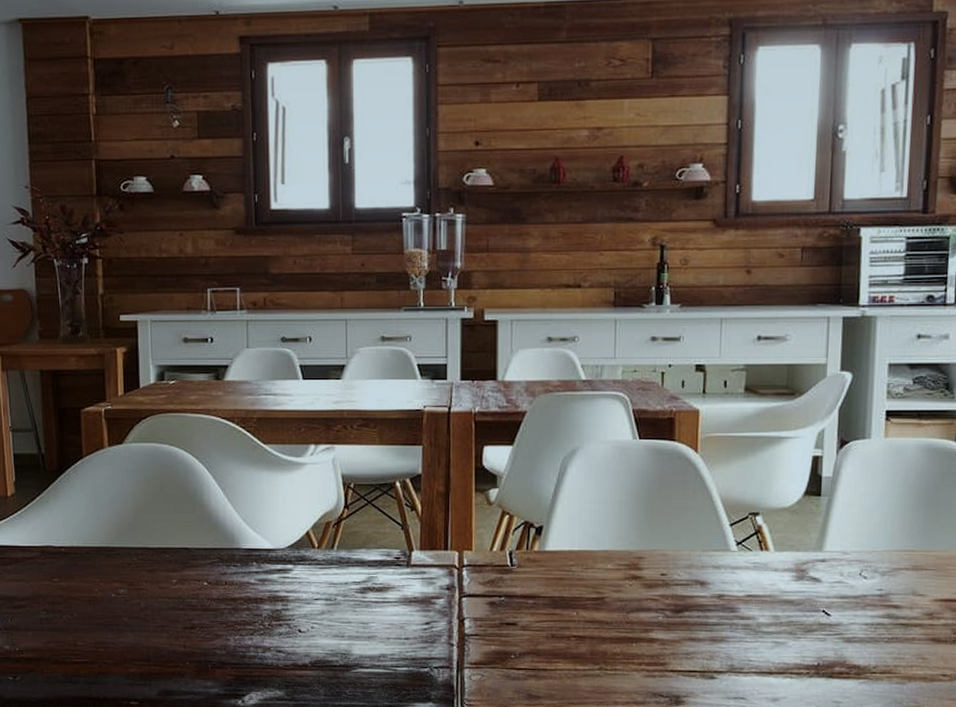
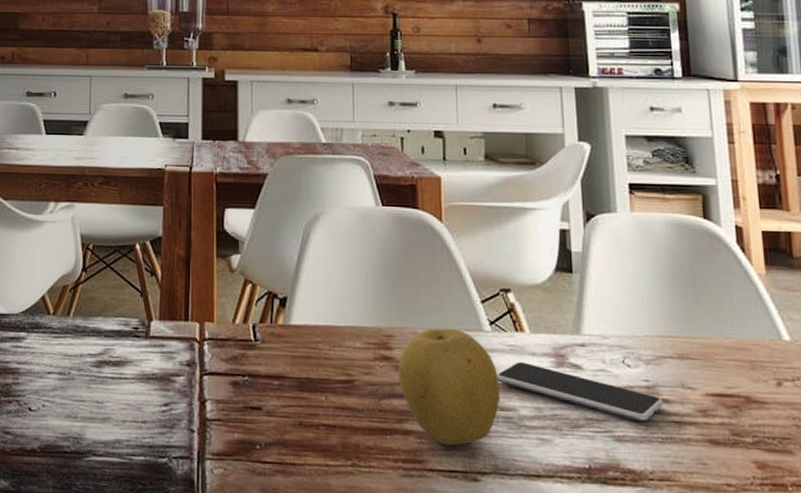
fruit: none [647,549,742,650] -> present [399,328,500,446]
smartphone: none [739,577,893,625] -> present [497,362,663,422]

